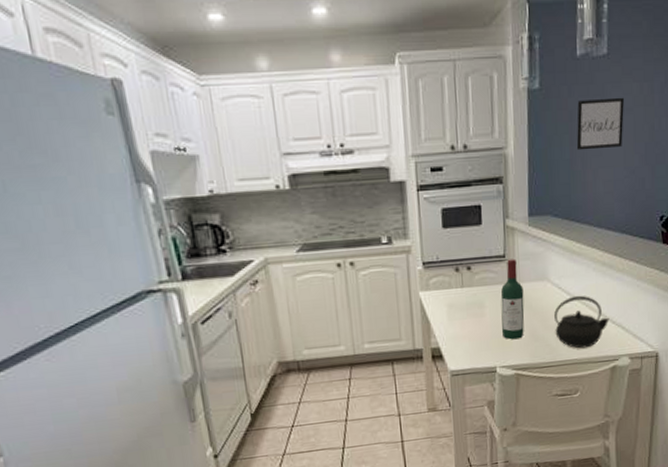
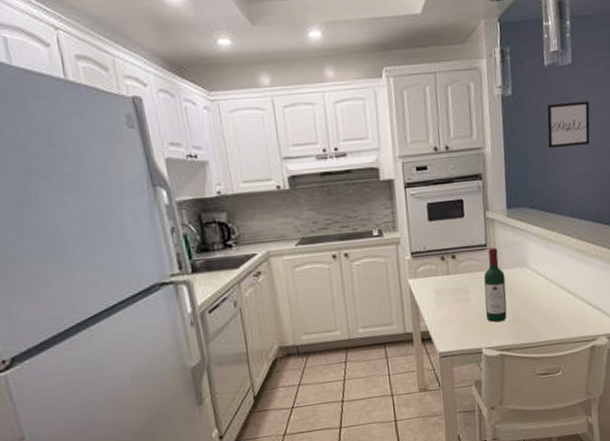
kettle: present [554,295,610,349] -> none [534,279,587,330]

